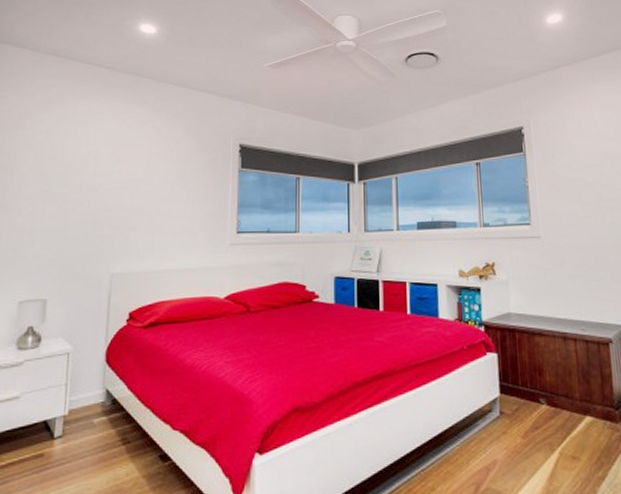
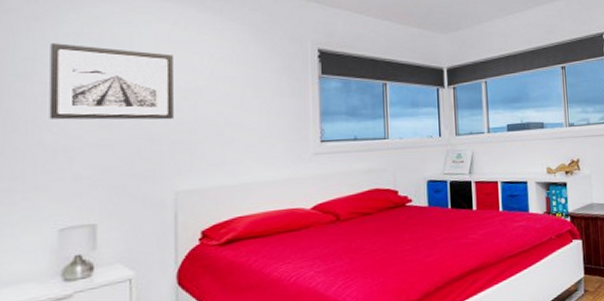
wall art: none [21,139,119,208] -> present [49,43,173,120]

